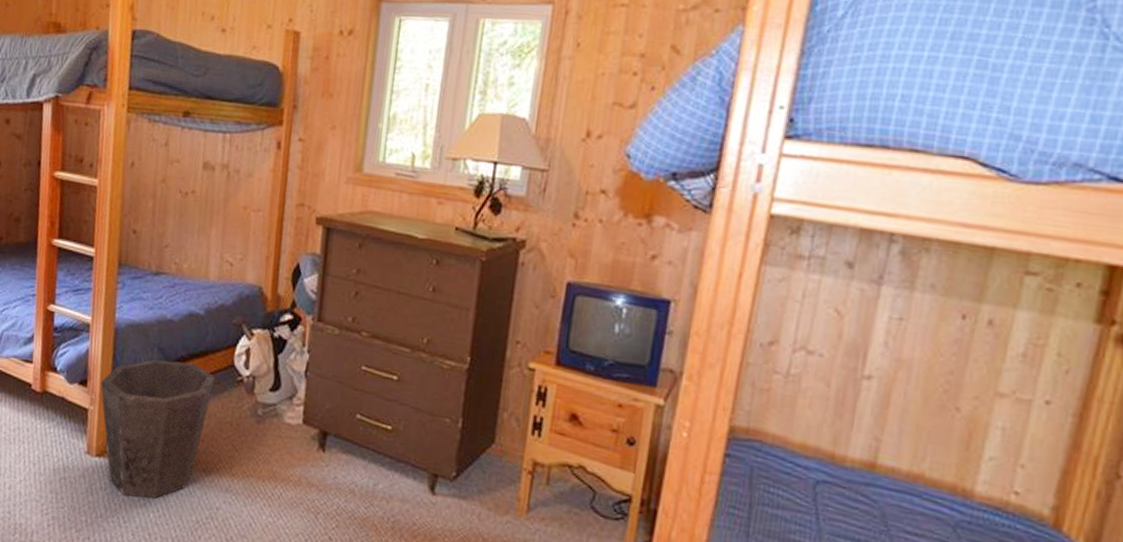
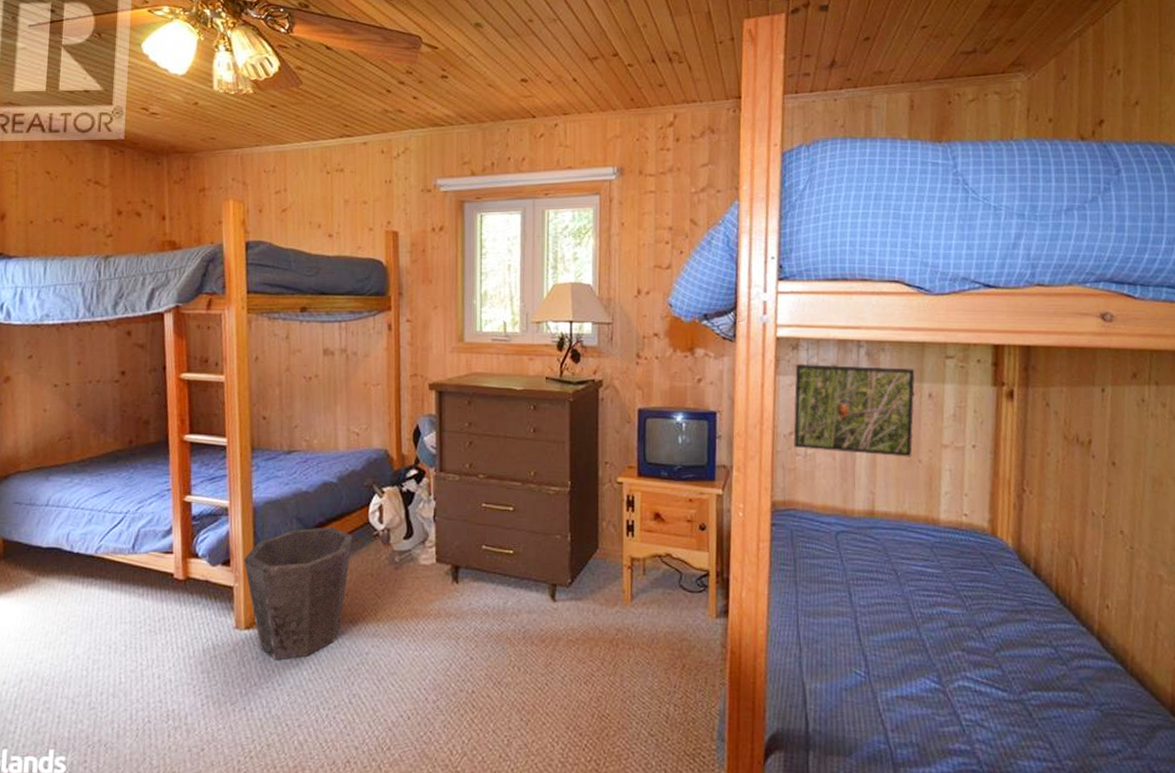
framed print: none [772,254,973,402] -> present [793,364,915,457]

